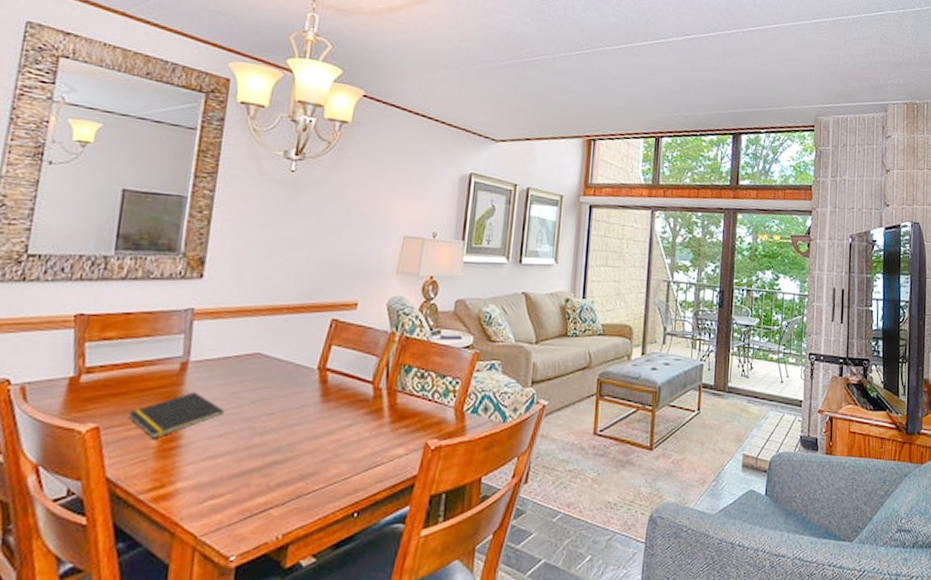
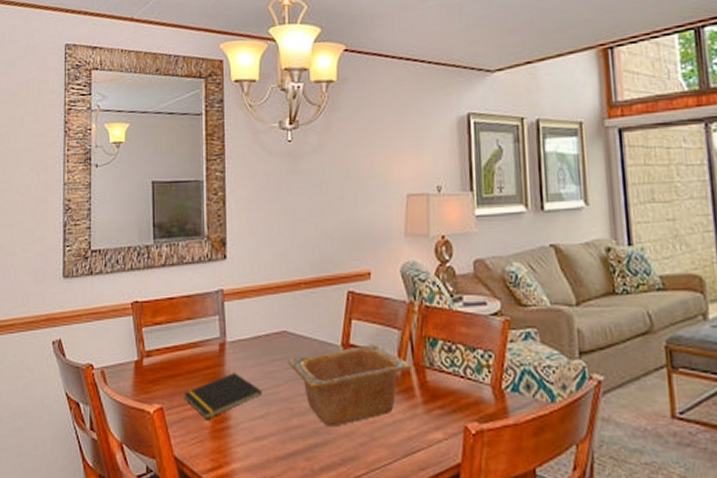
serving bowl: none [257,369,385,445] -> present [287,344,413,427]

